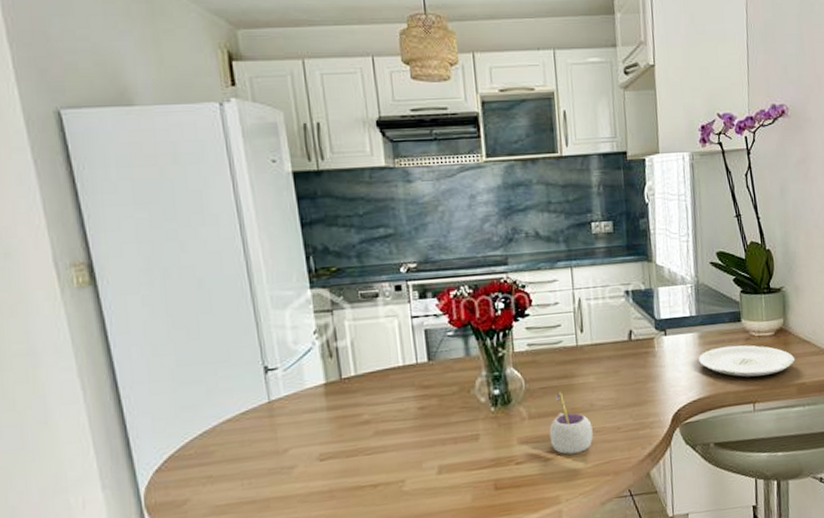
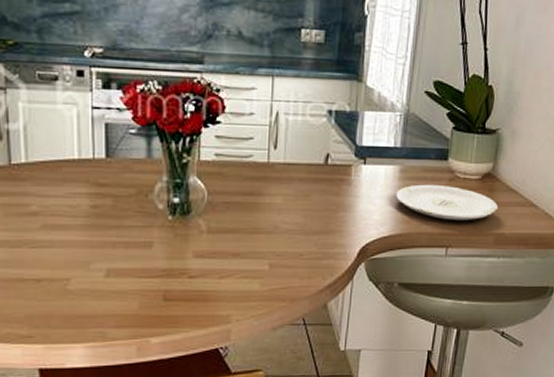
mug: present [549,391,593,455] -> none [227,208,273,275]

